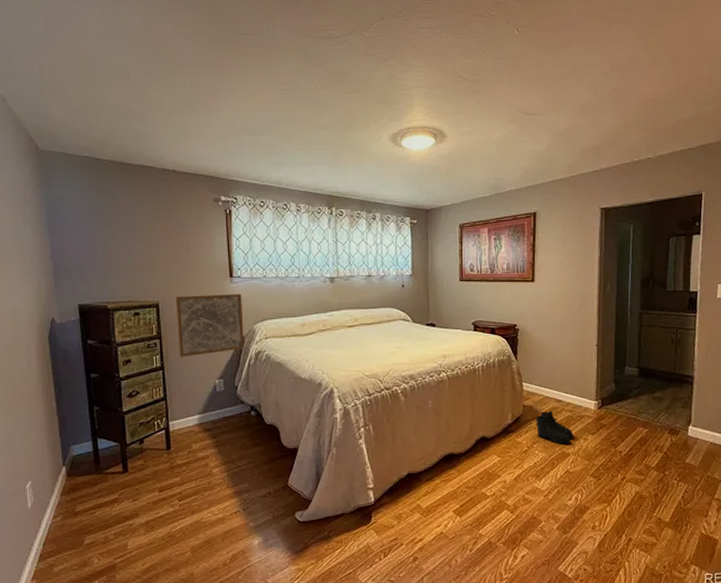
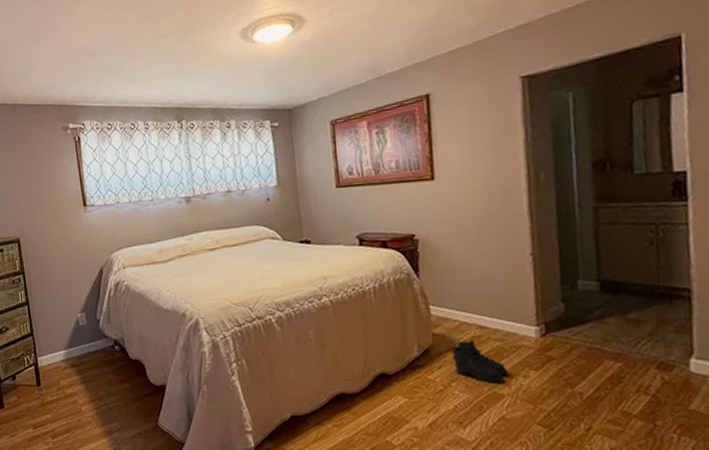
wall art: present [175,294,244,357] -> none [34,223,103,292]

